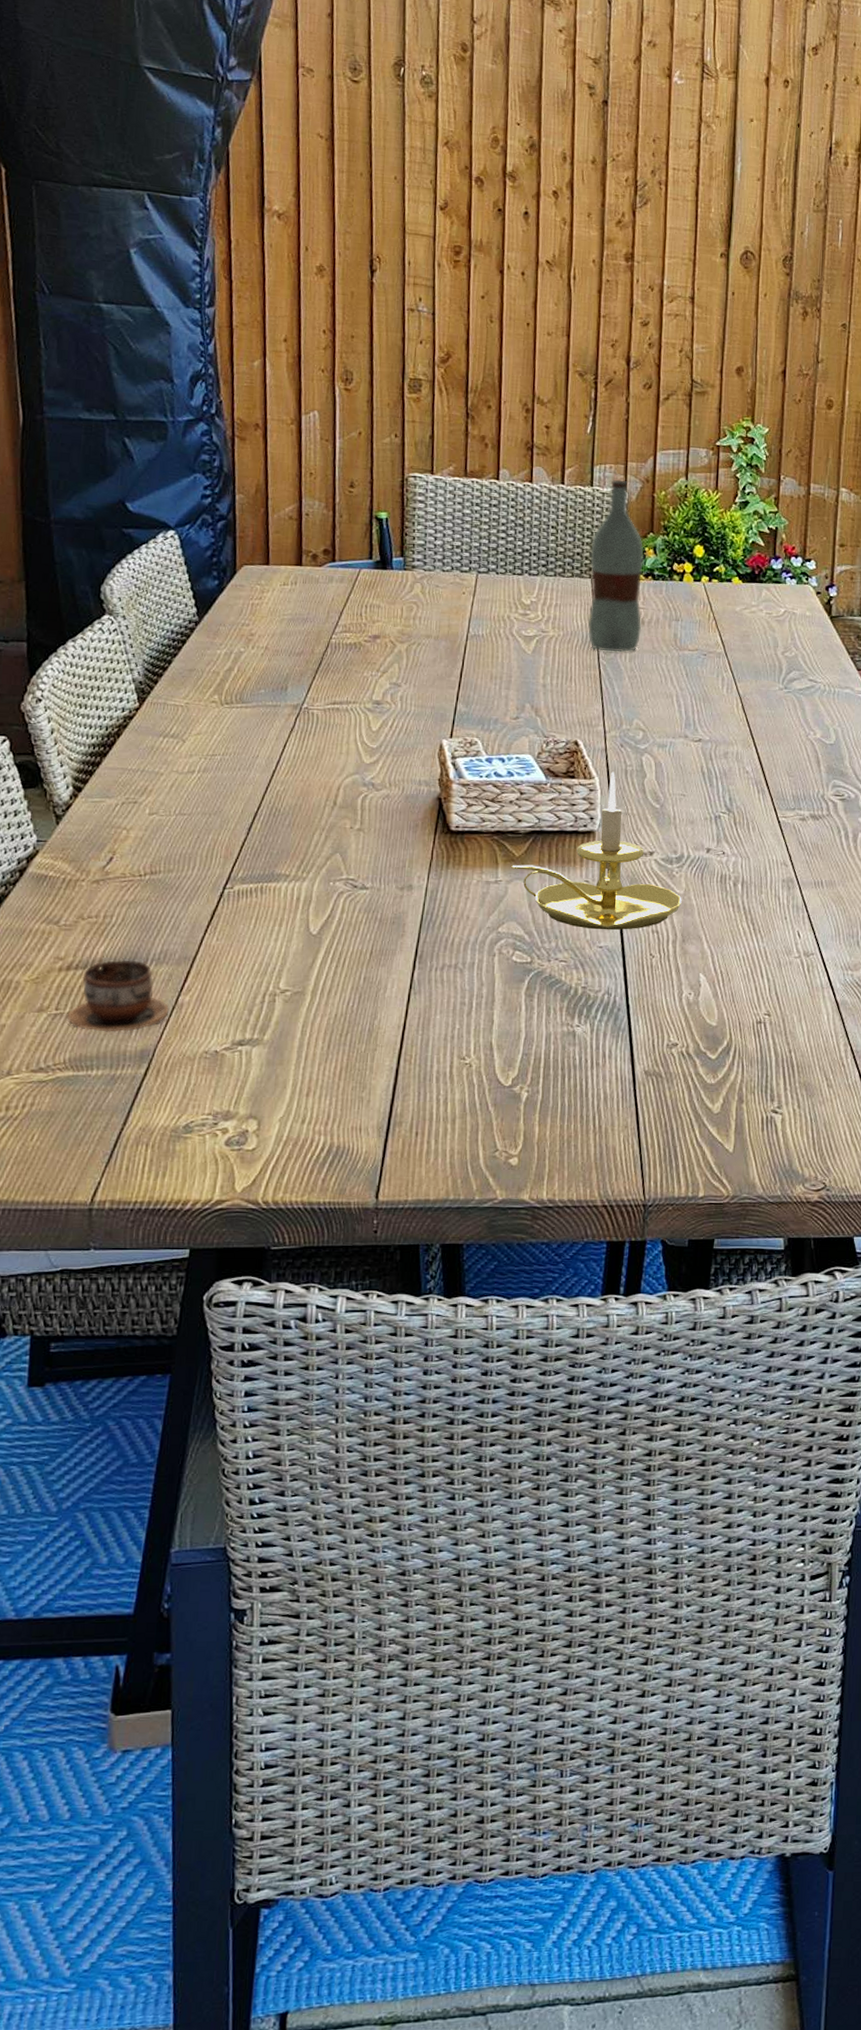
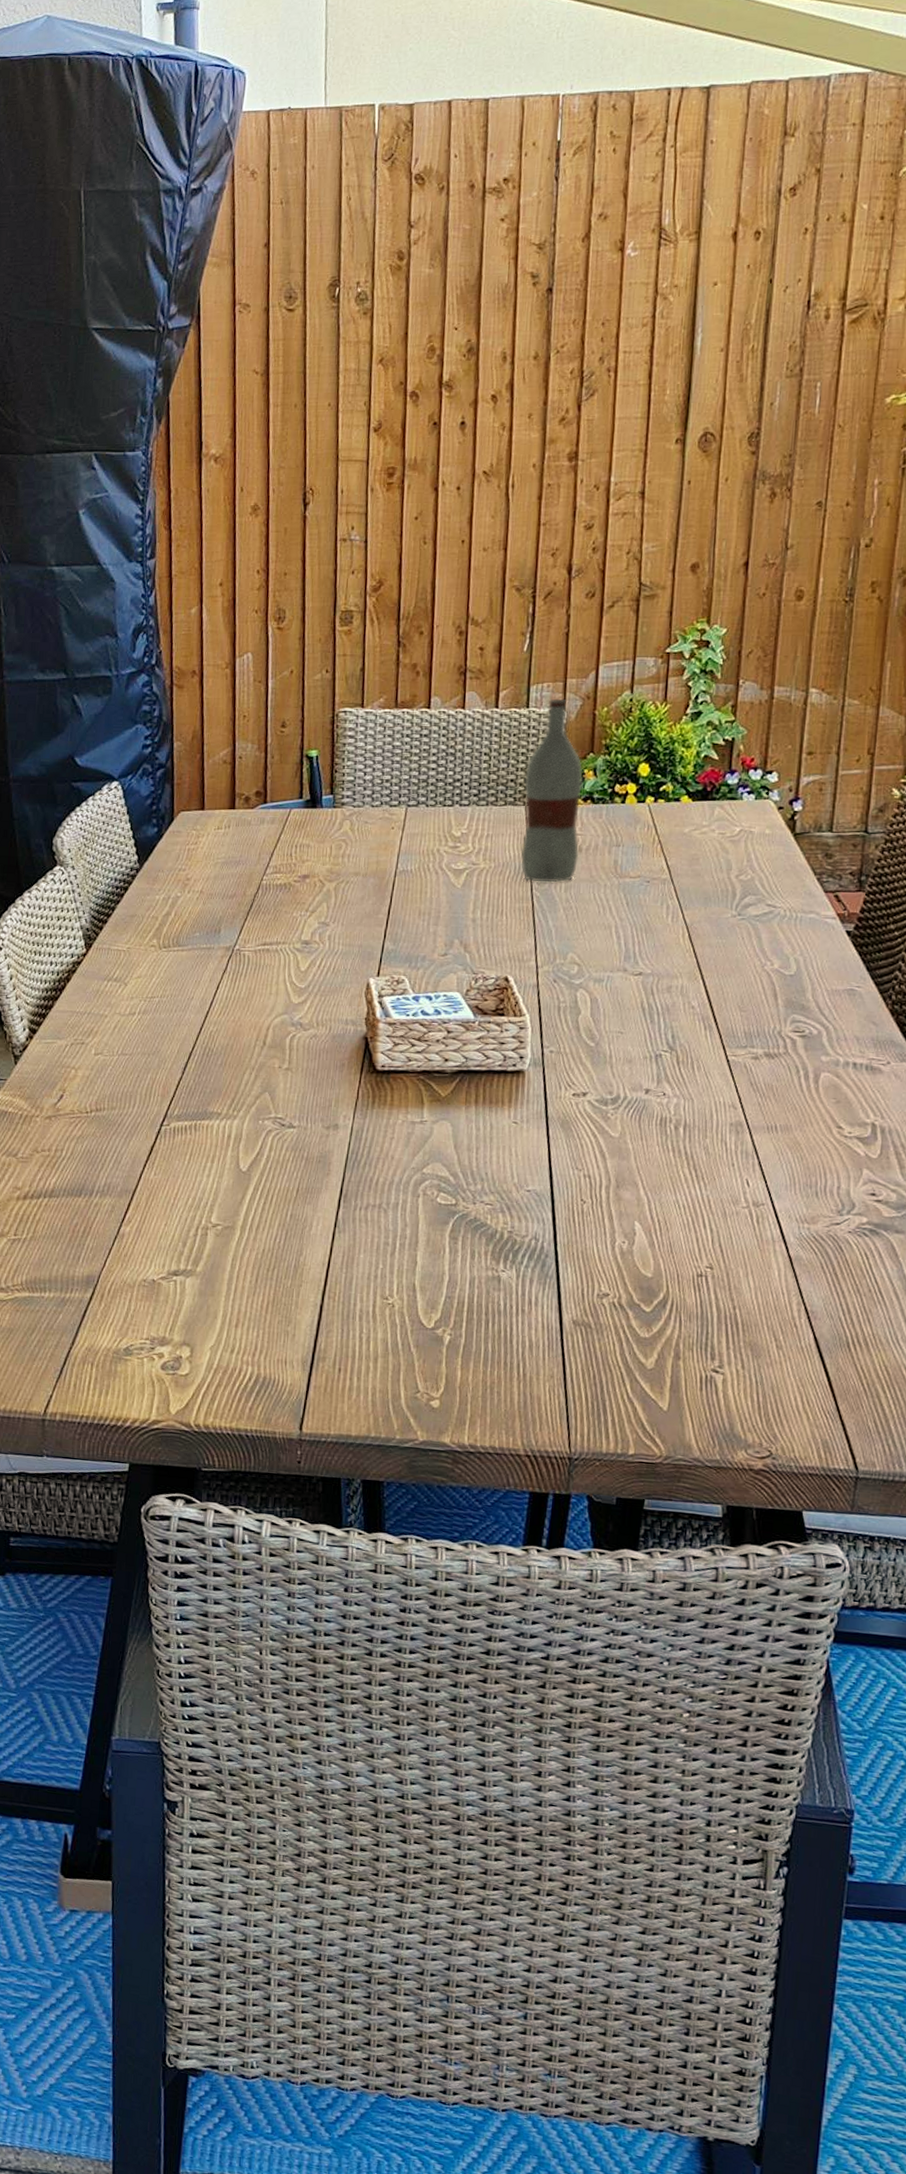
cup: present [67,959,169,1032] -> none [24,1191,112,1258]
candle holder: present [511,771,682,930] -> none [437,1008,617,1174]

